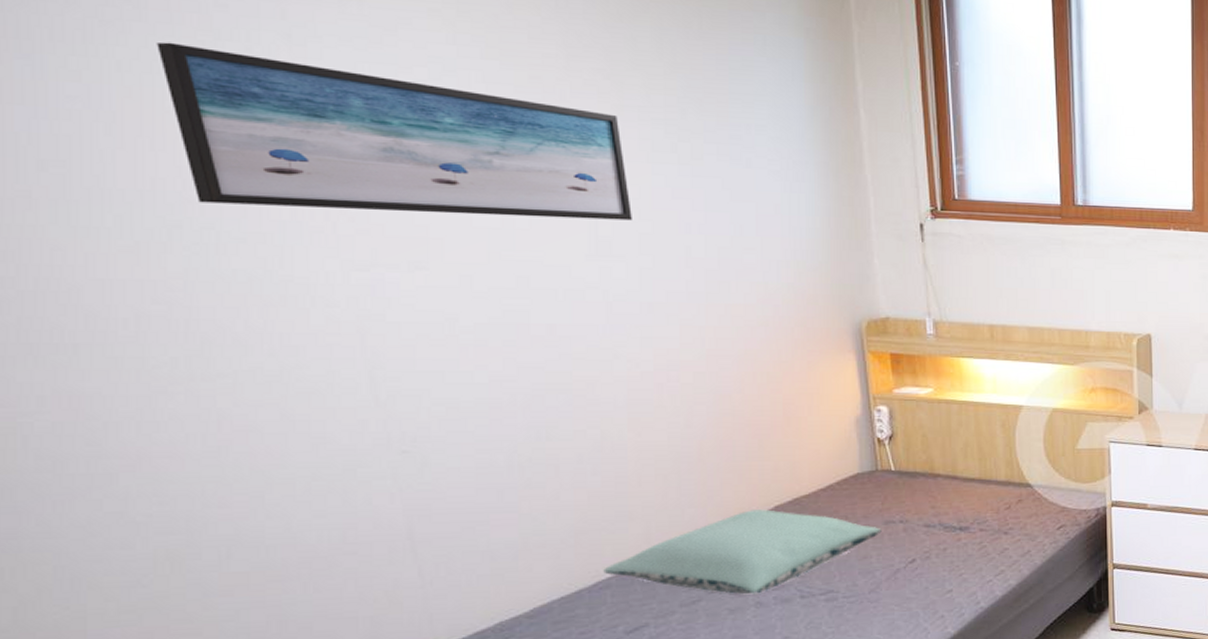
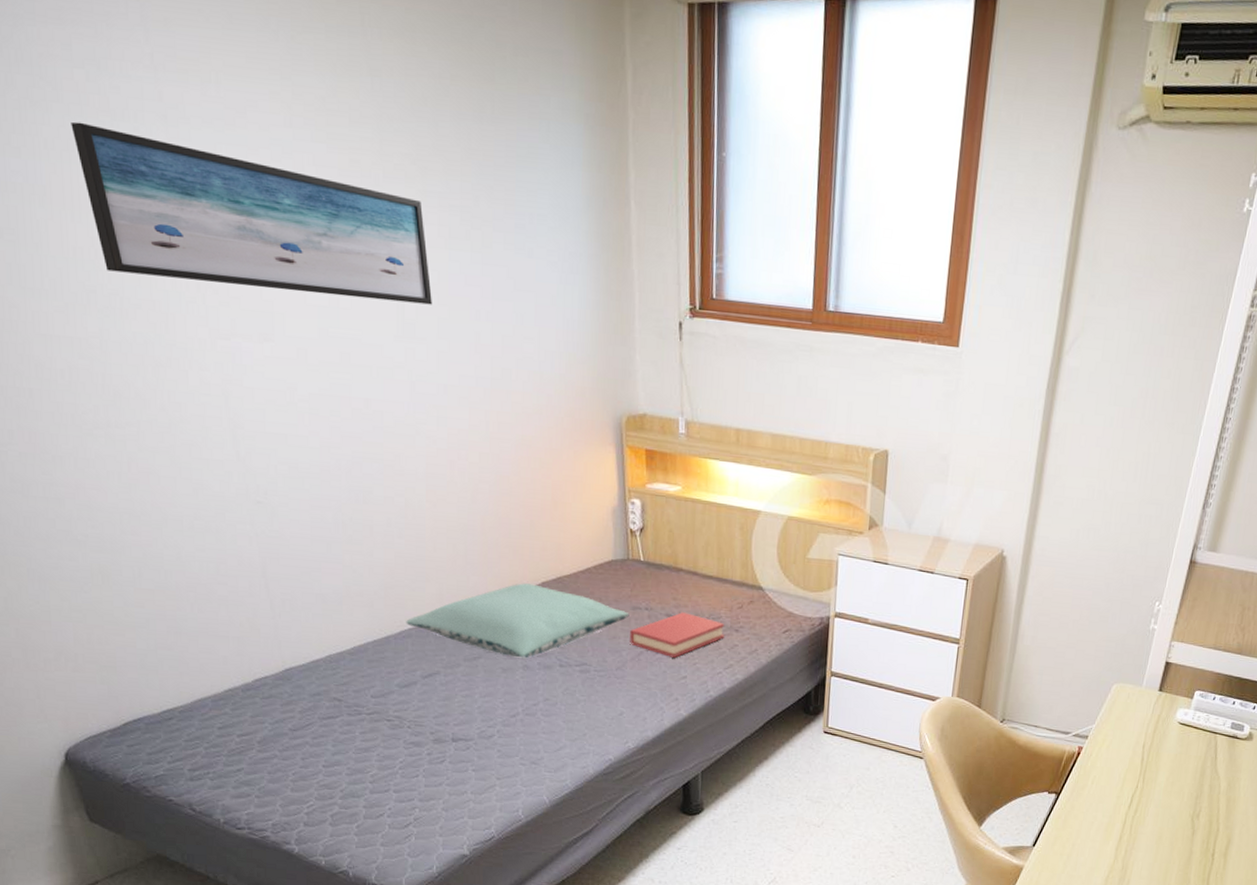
hardback book: none [883,520,992,571] -> present [630,612,725,658]

